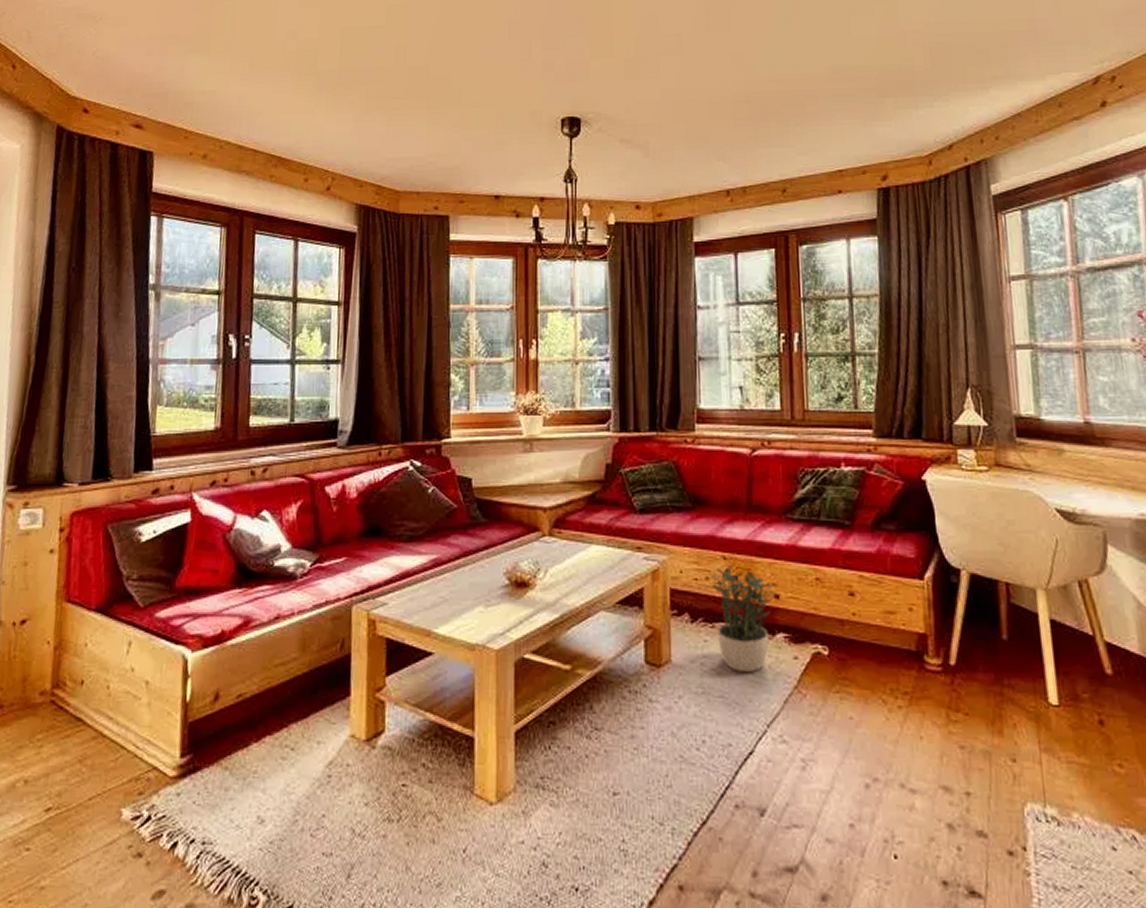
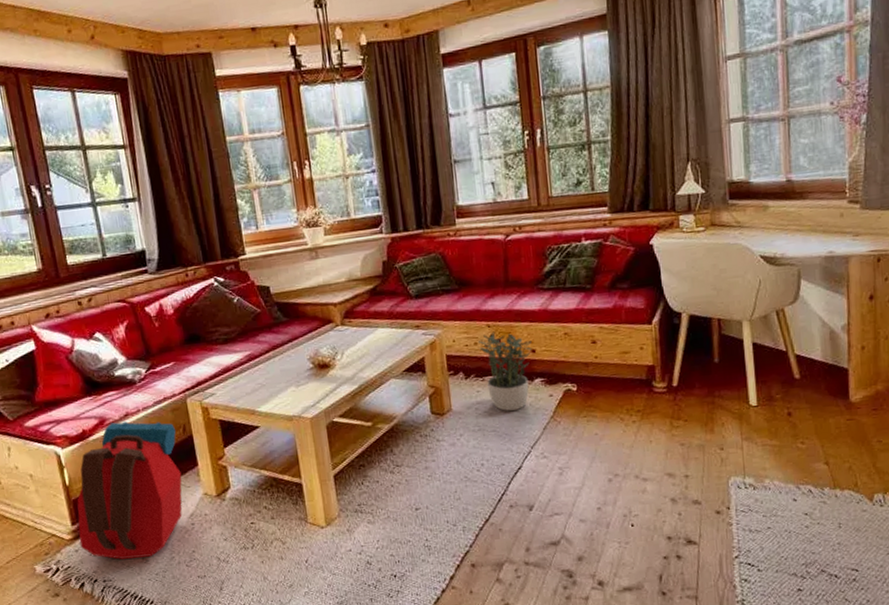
backpack: none [184,625,331,815] -> present [76,421,182,559]

